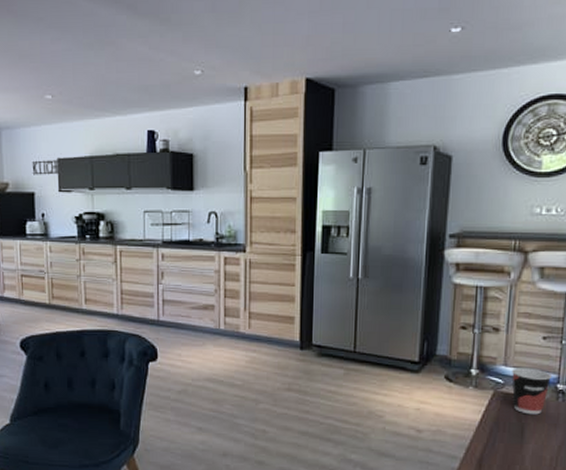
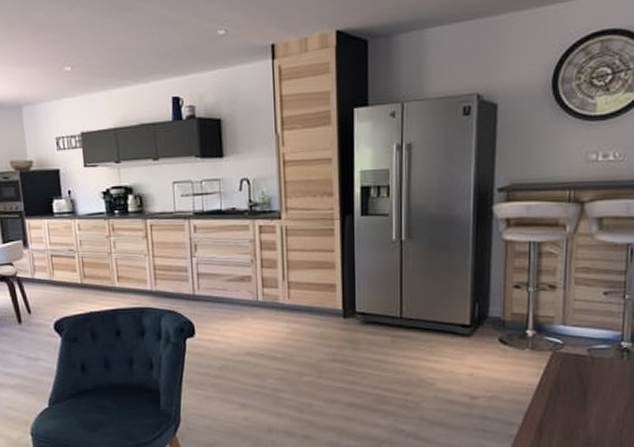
cup: present [512,368,553,415] -> none [571,326,616,376]

